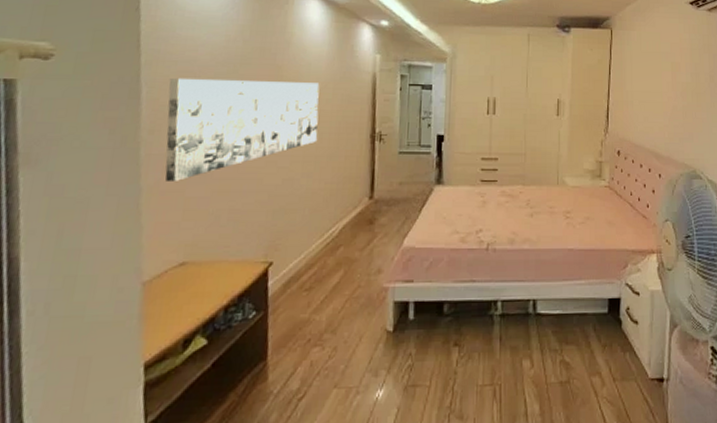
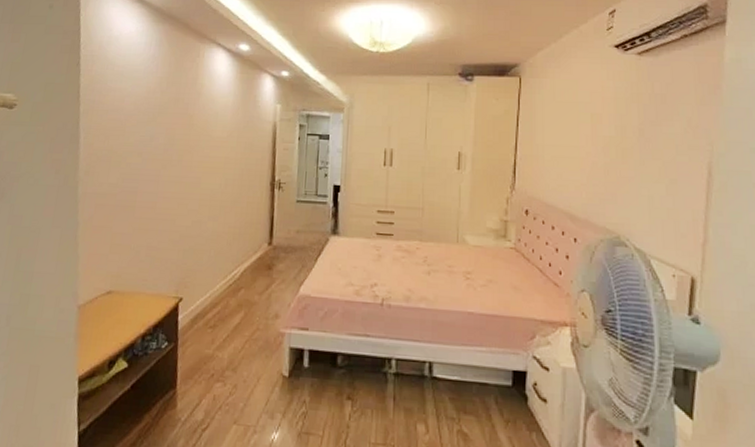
wall art: present [165,77,320,183] -> none [97,125,225,219]

